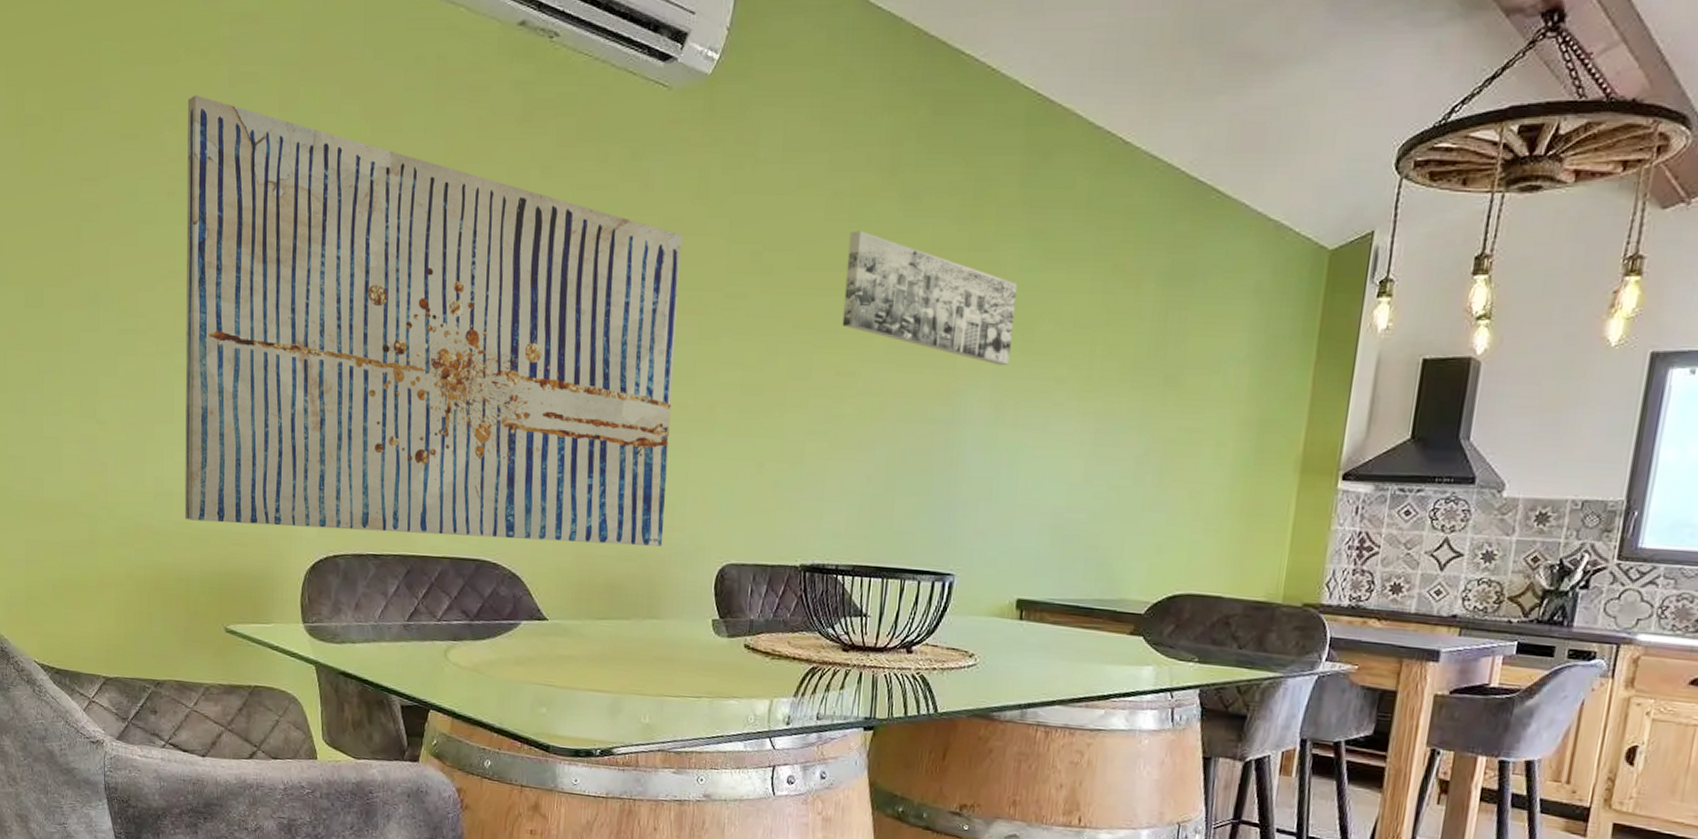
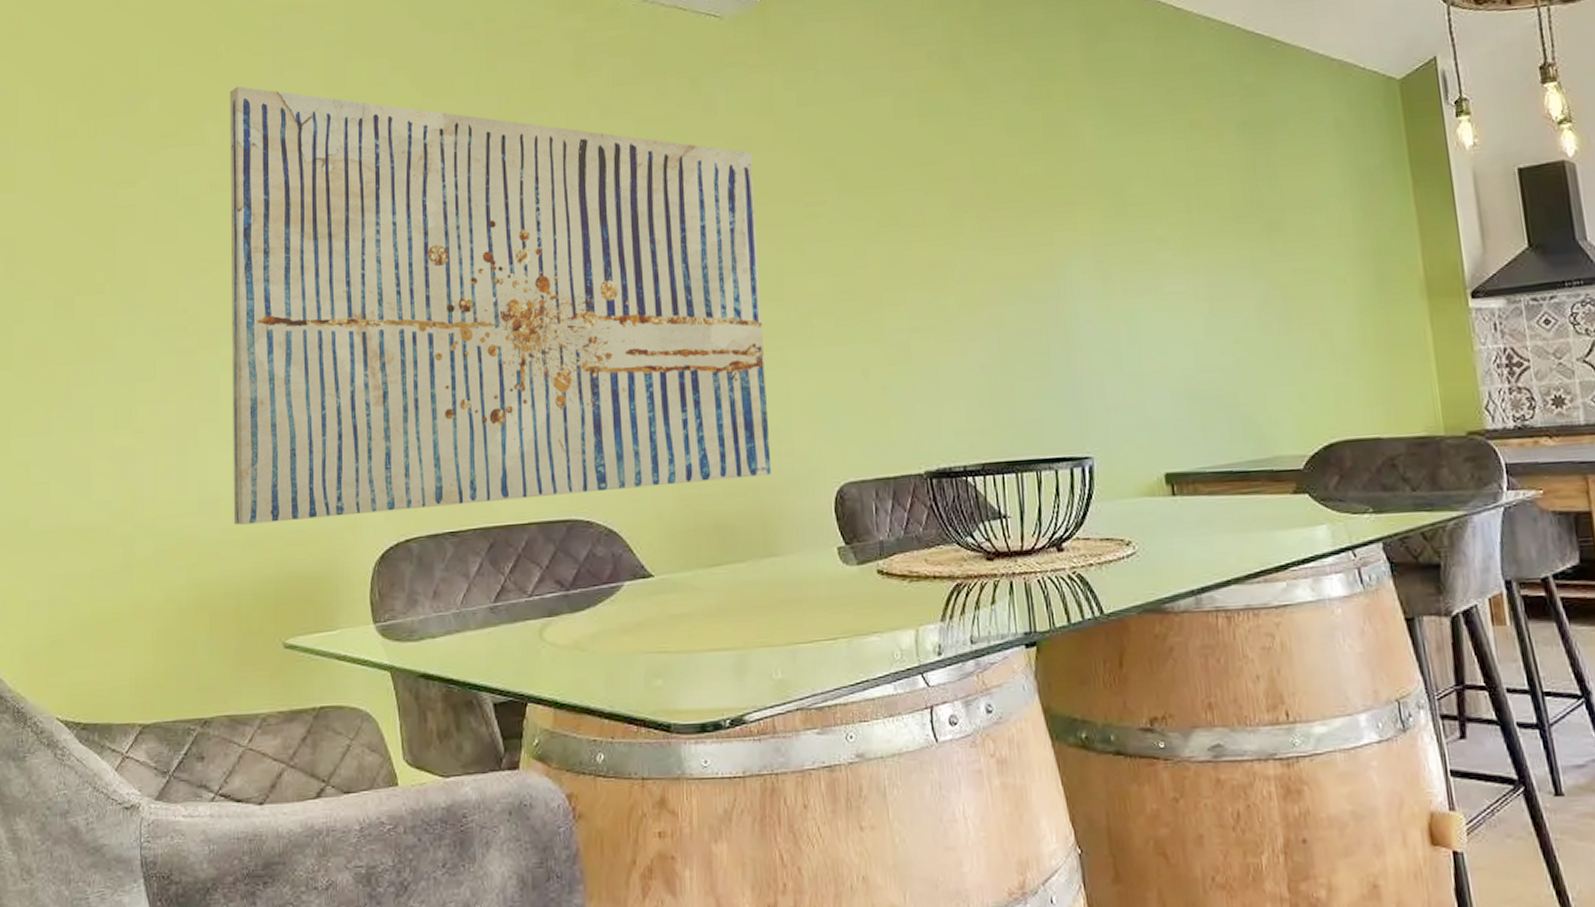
wall art: present [842,230,1017,366] -> none [922,124,1107,235]

